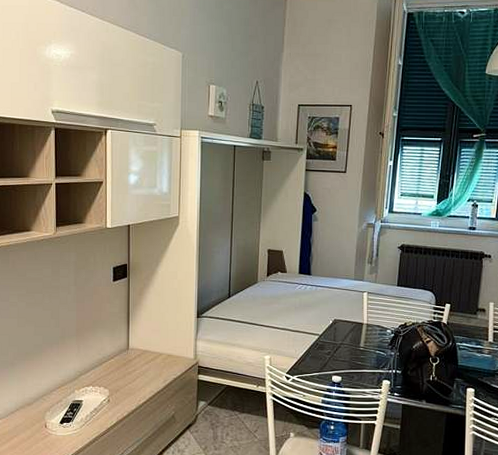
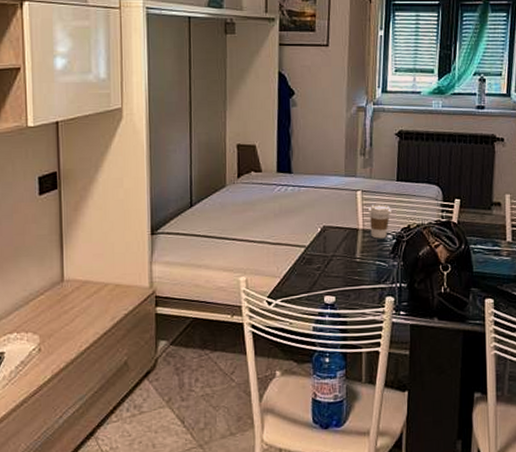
coffee cup: none [372,304,391,333] -> present [368,204,391,239]

